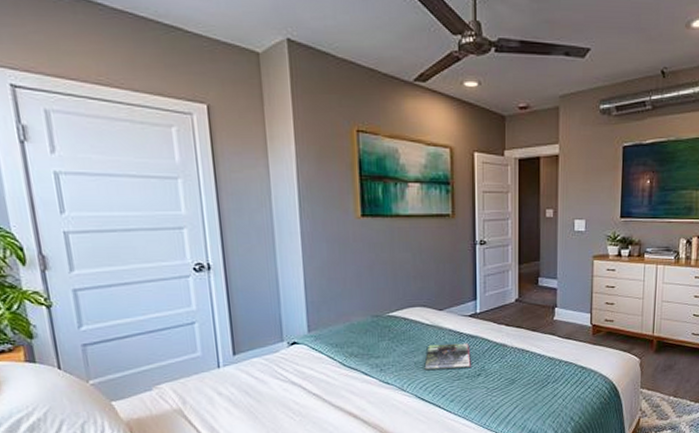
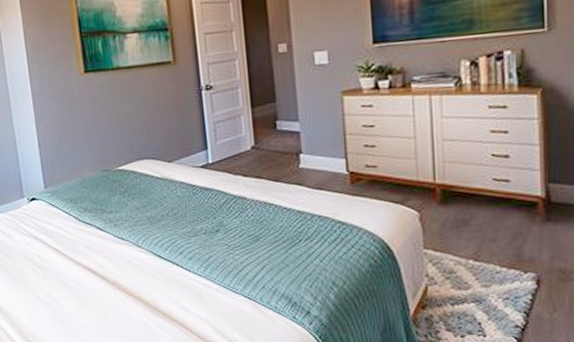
magazine: present [424,343,471,370] -> none [158,196,208,225]

